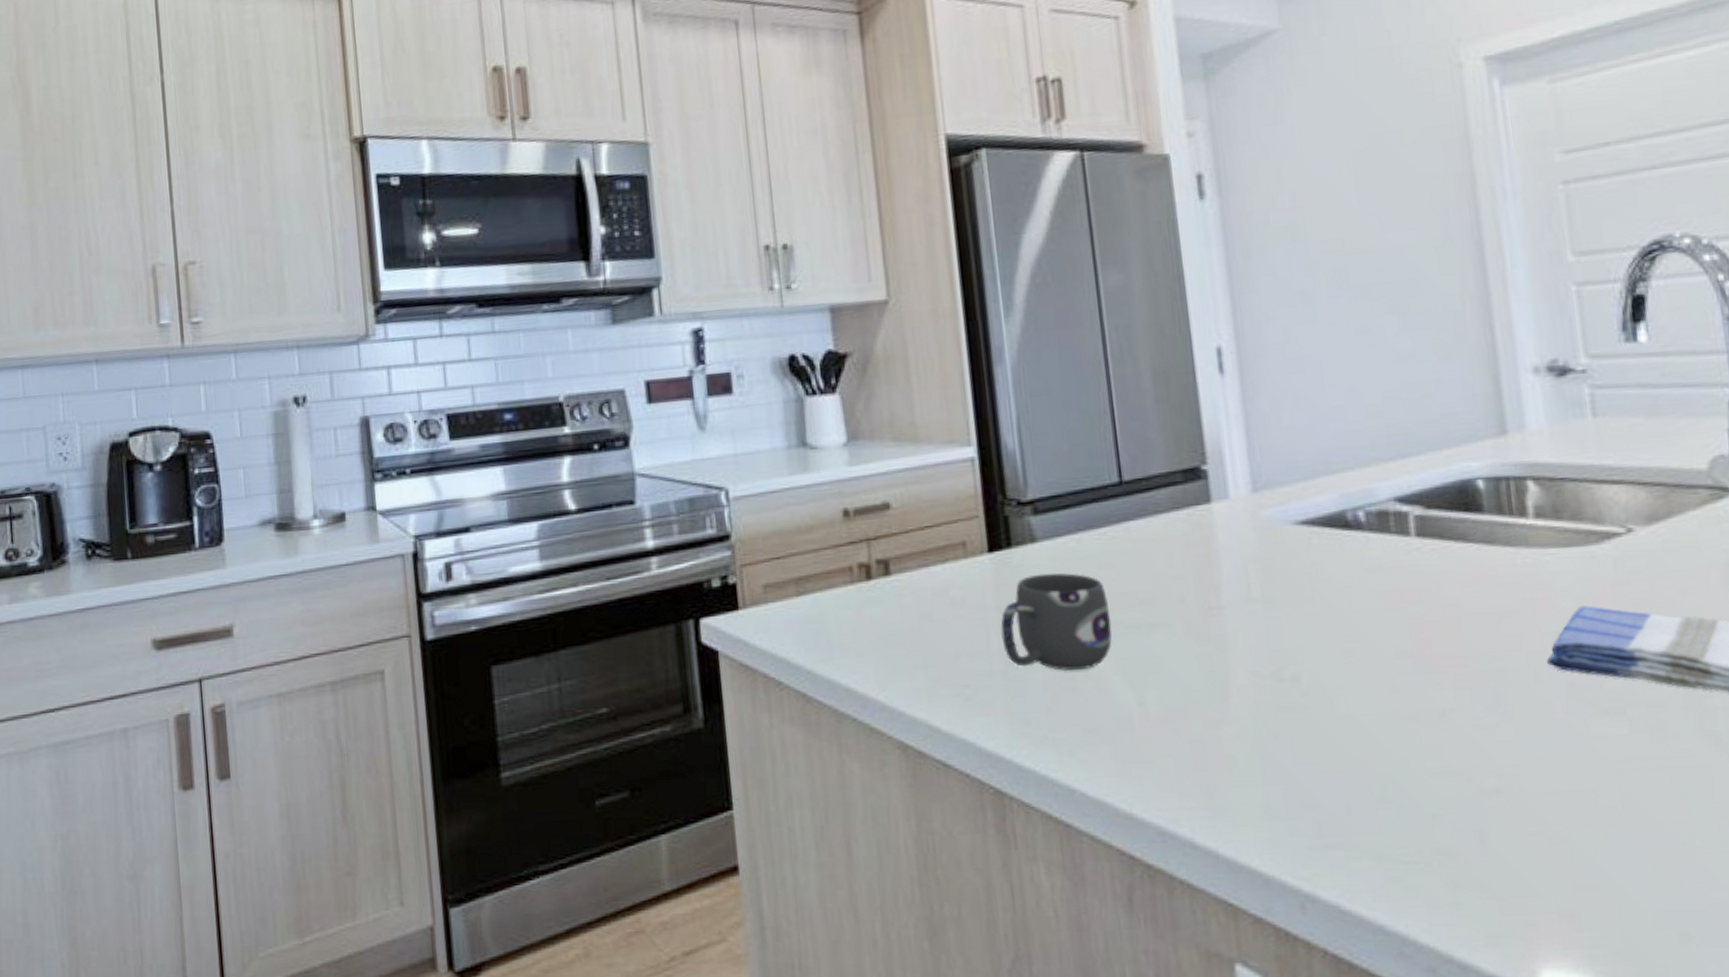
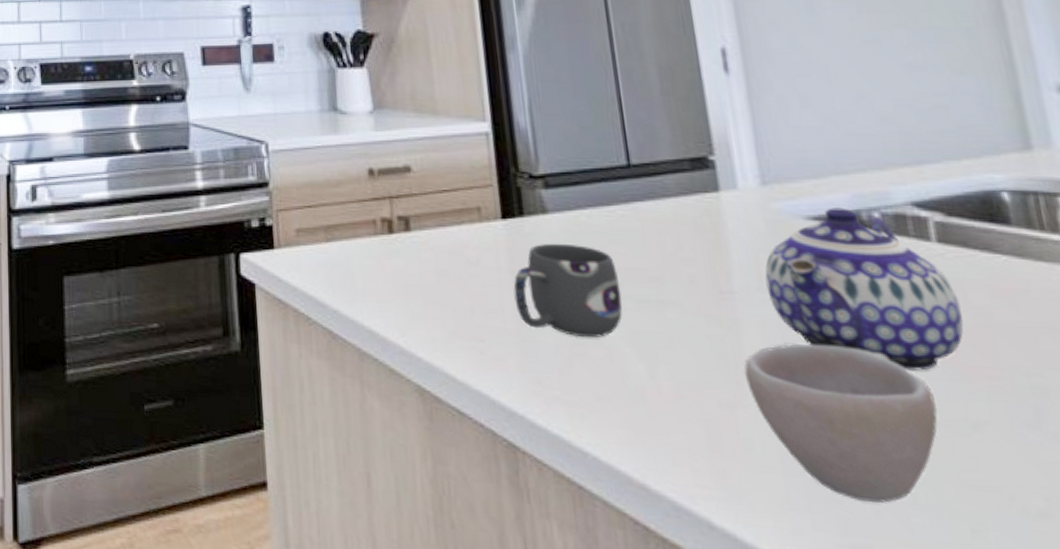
cup: none [1230,651,1408,802] -> present [744,343,938,503]
teapot: none [1253,509,1436,668] -> present [764,207,964,371]

